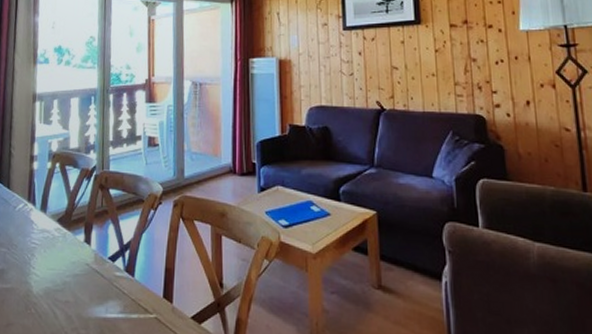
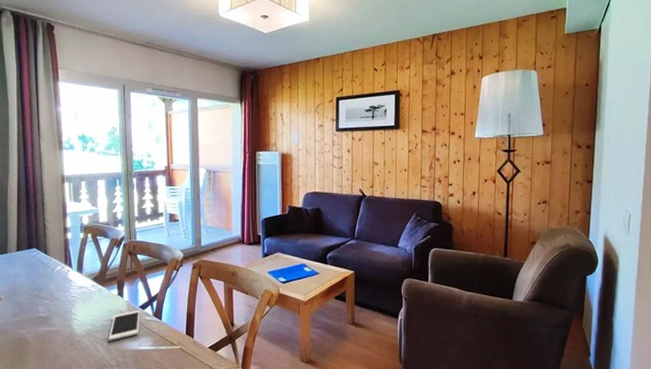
cell phone: none [70,263,110,305] -> present [108,310,141,341]

